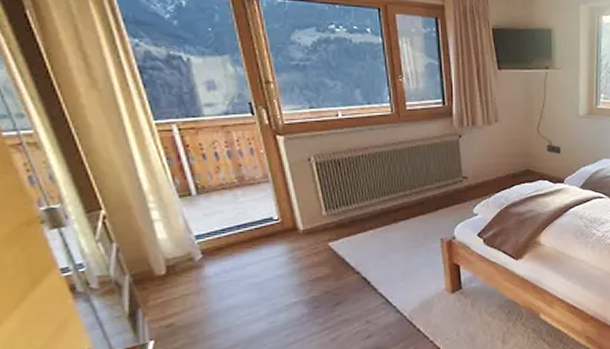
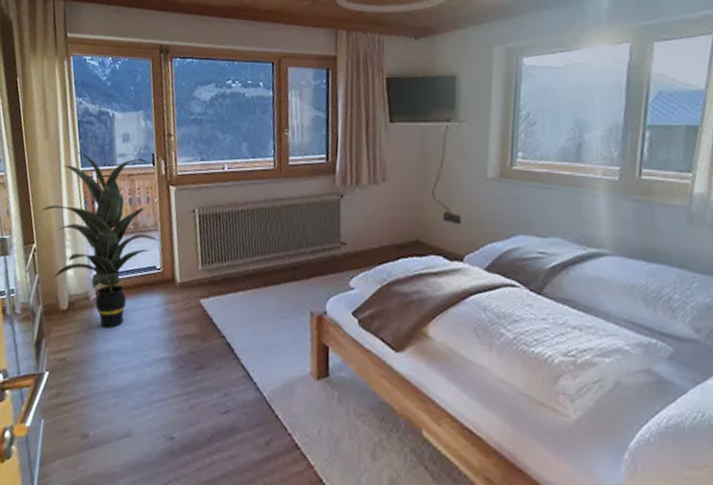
indoor plant: none [103,102,273,286] -> present [41,152,160,329]

